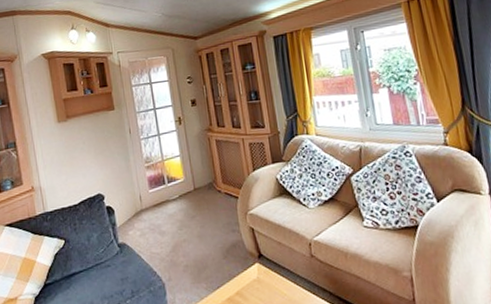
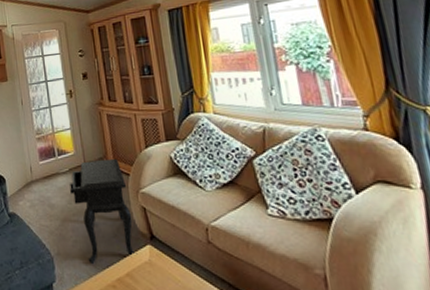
side table: none [180,182,247,286] -> present [70,158,138,264]

